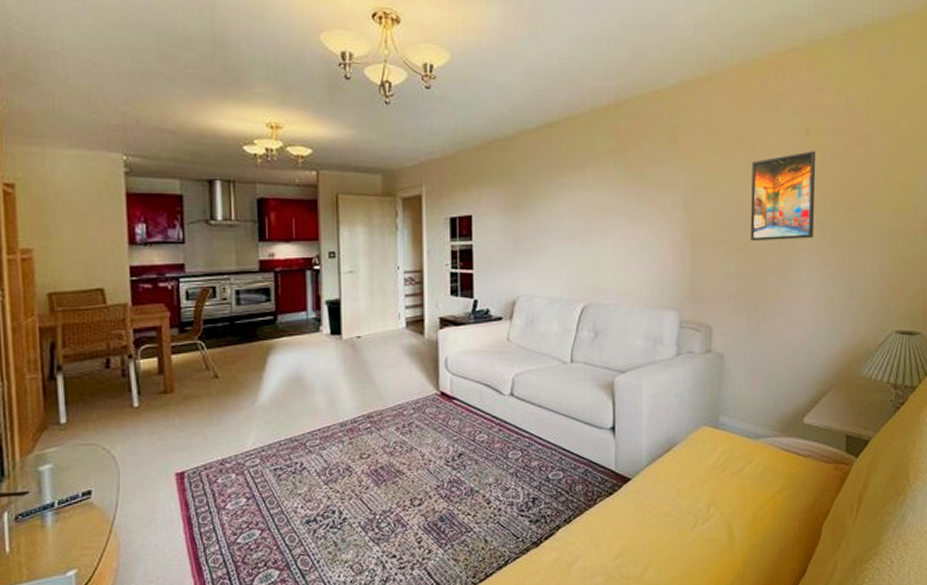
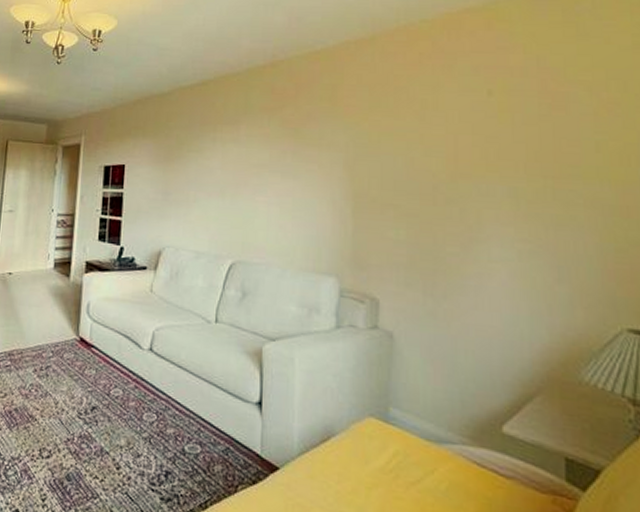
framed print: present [751,151,816,242] -> none [424,112,505,209]

